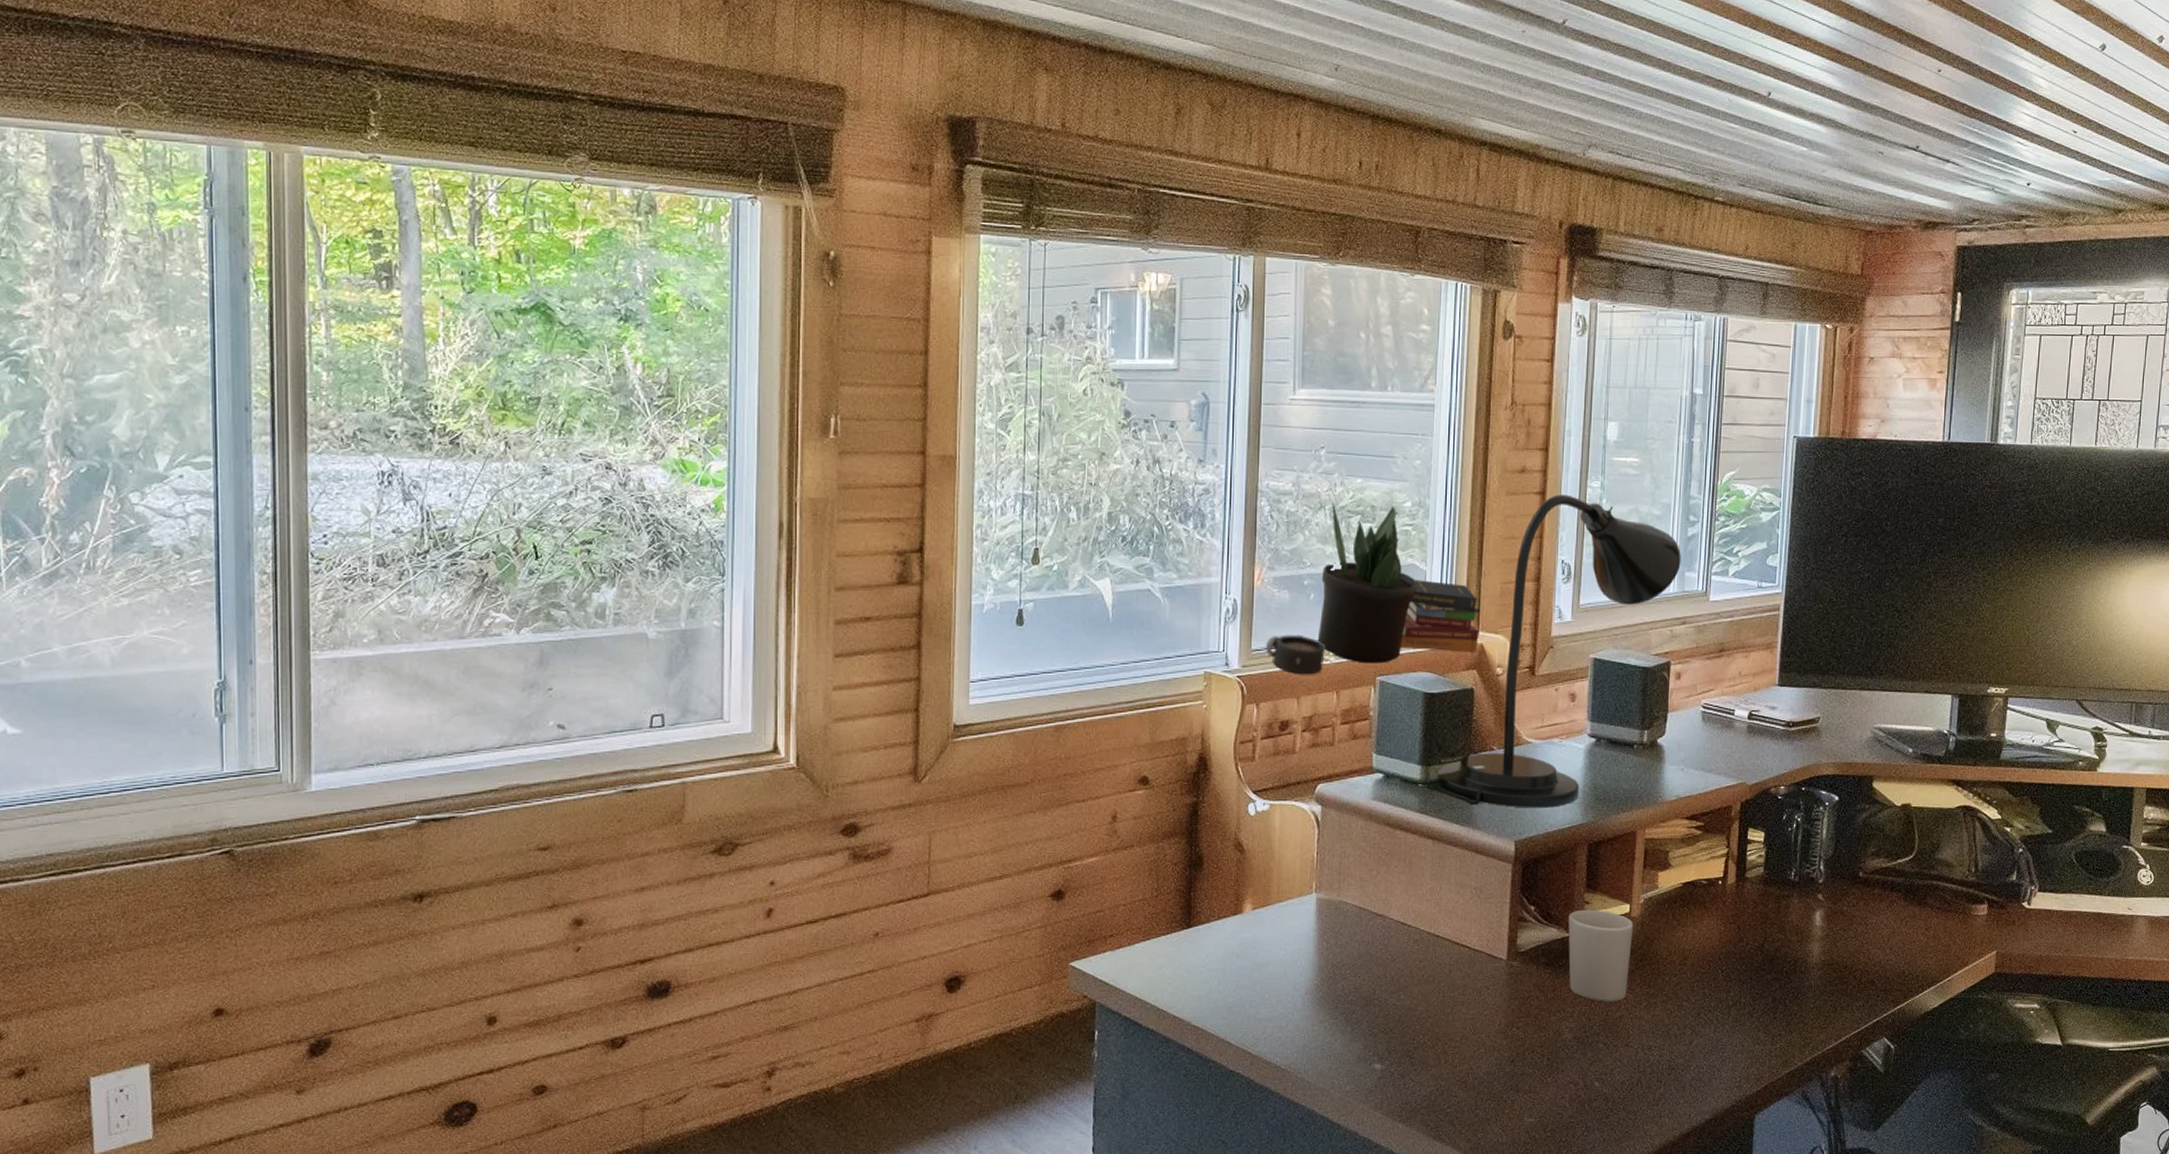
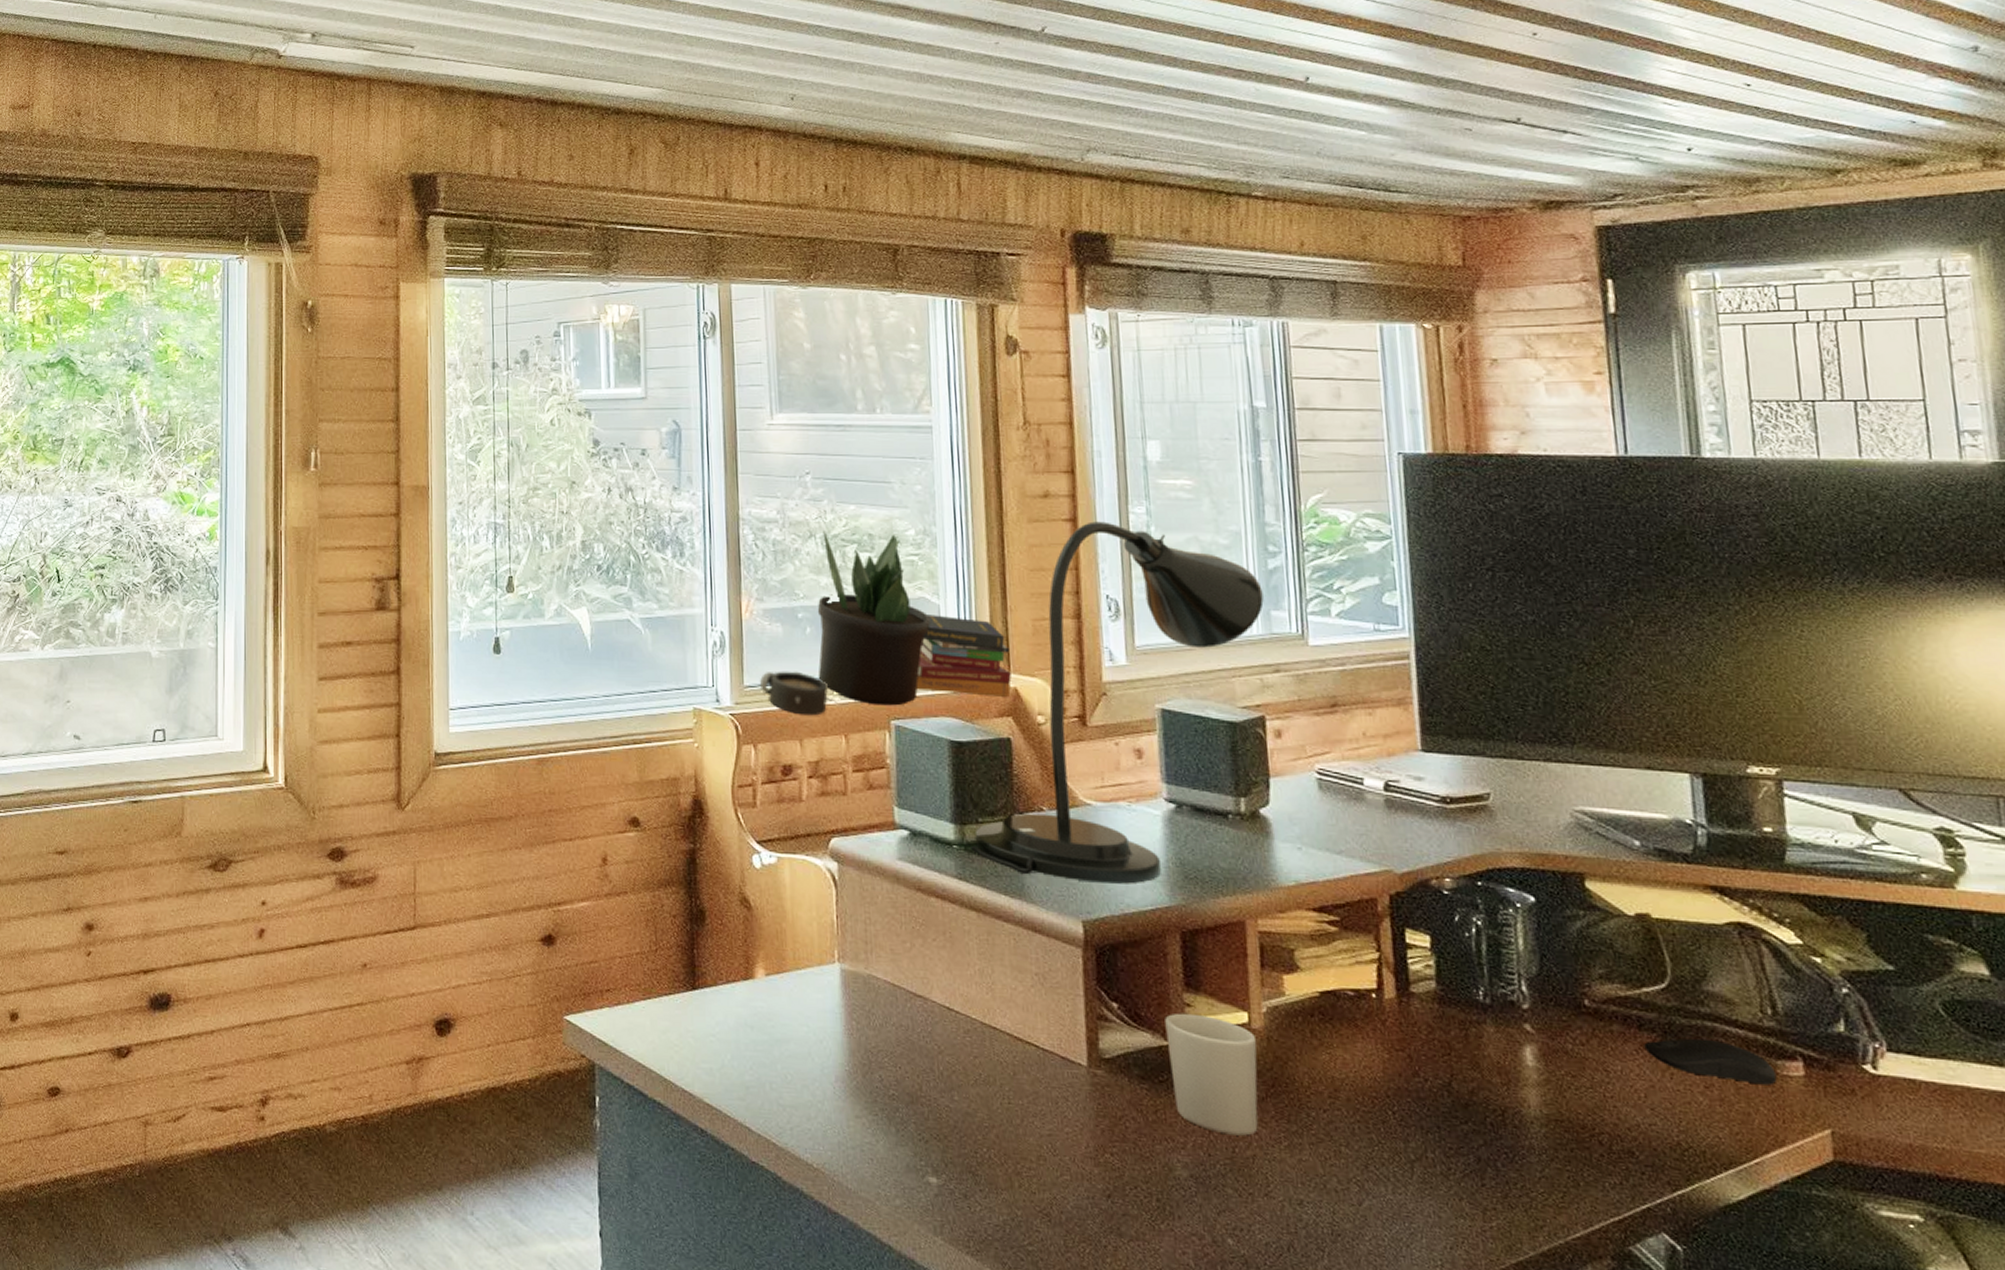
computer mouse: none [1892,893,1971,924] -> present [1644,1038,1778,1086]

